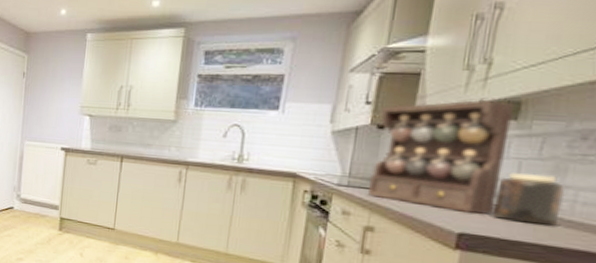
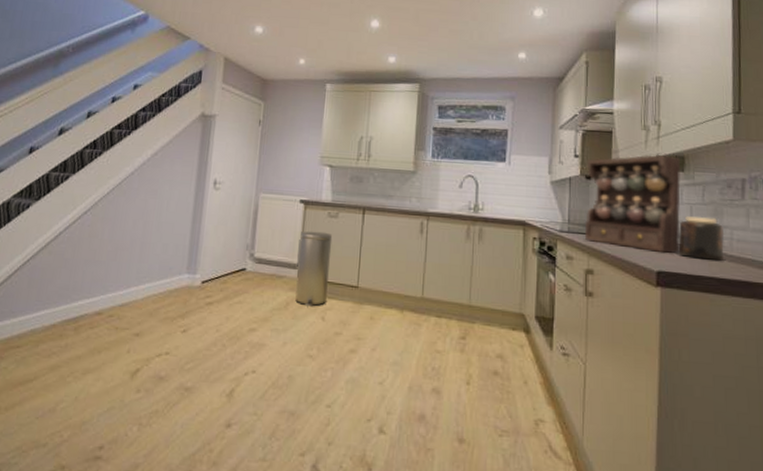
pedal bin: none [56,176,90,244] -> present [295,231,332,307]

